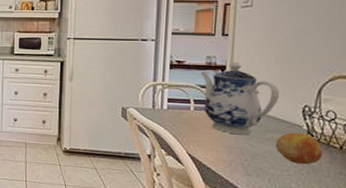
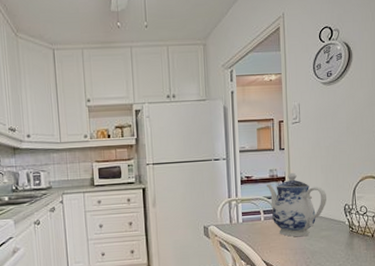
fruit: present [275,132,324,165] -> none [327,228,361,255]

